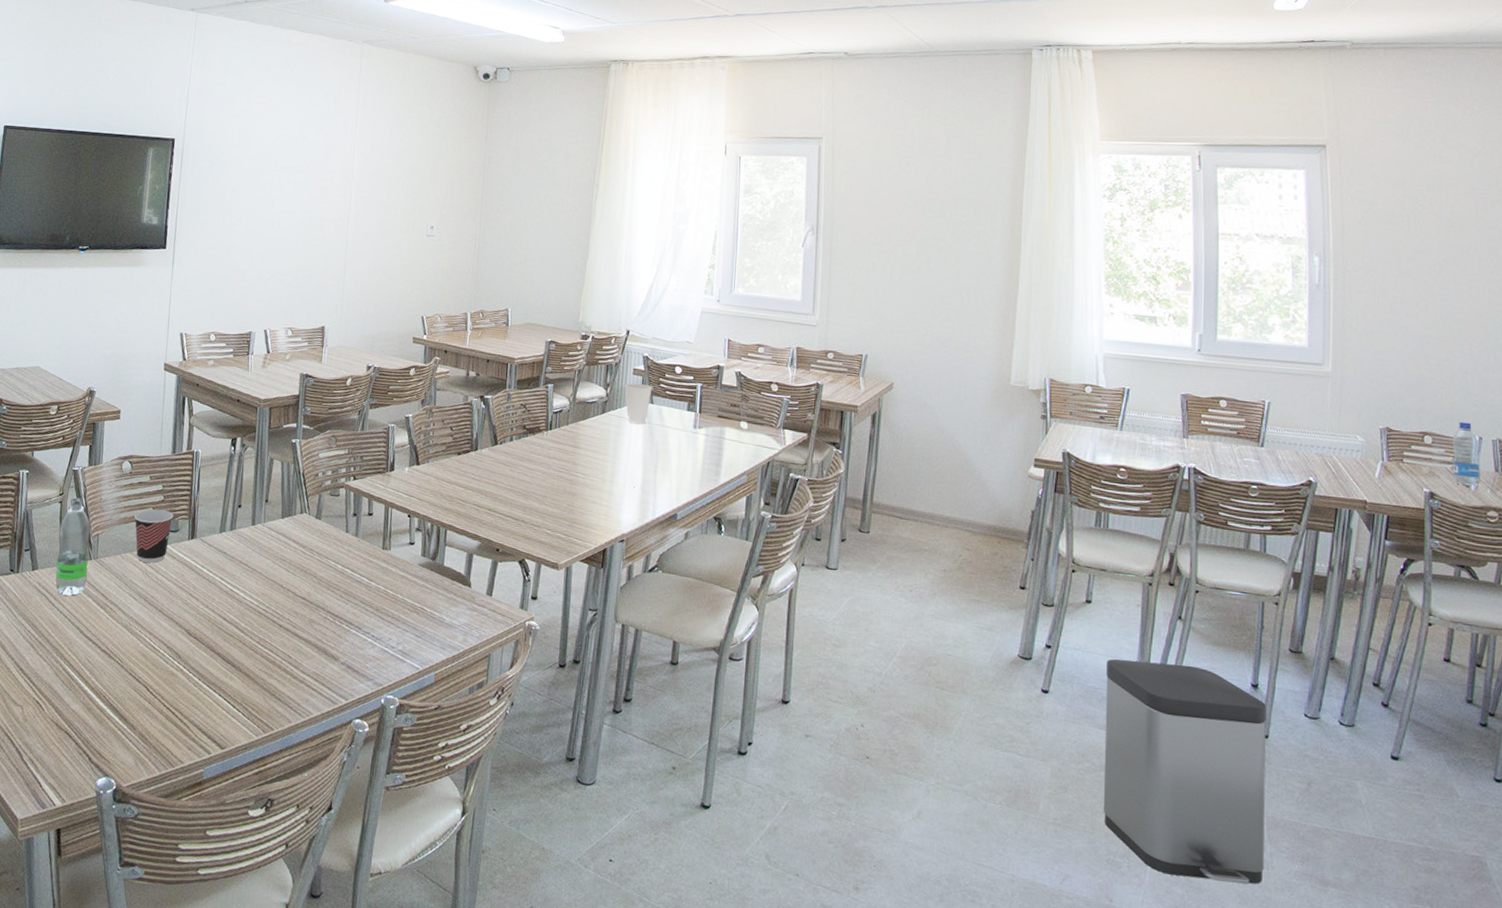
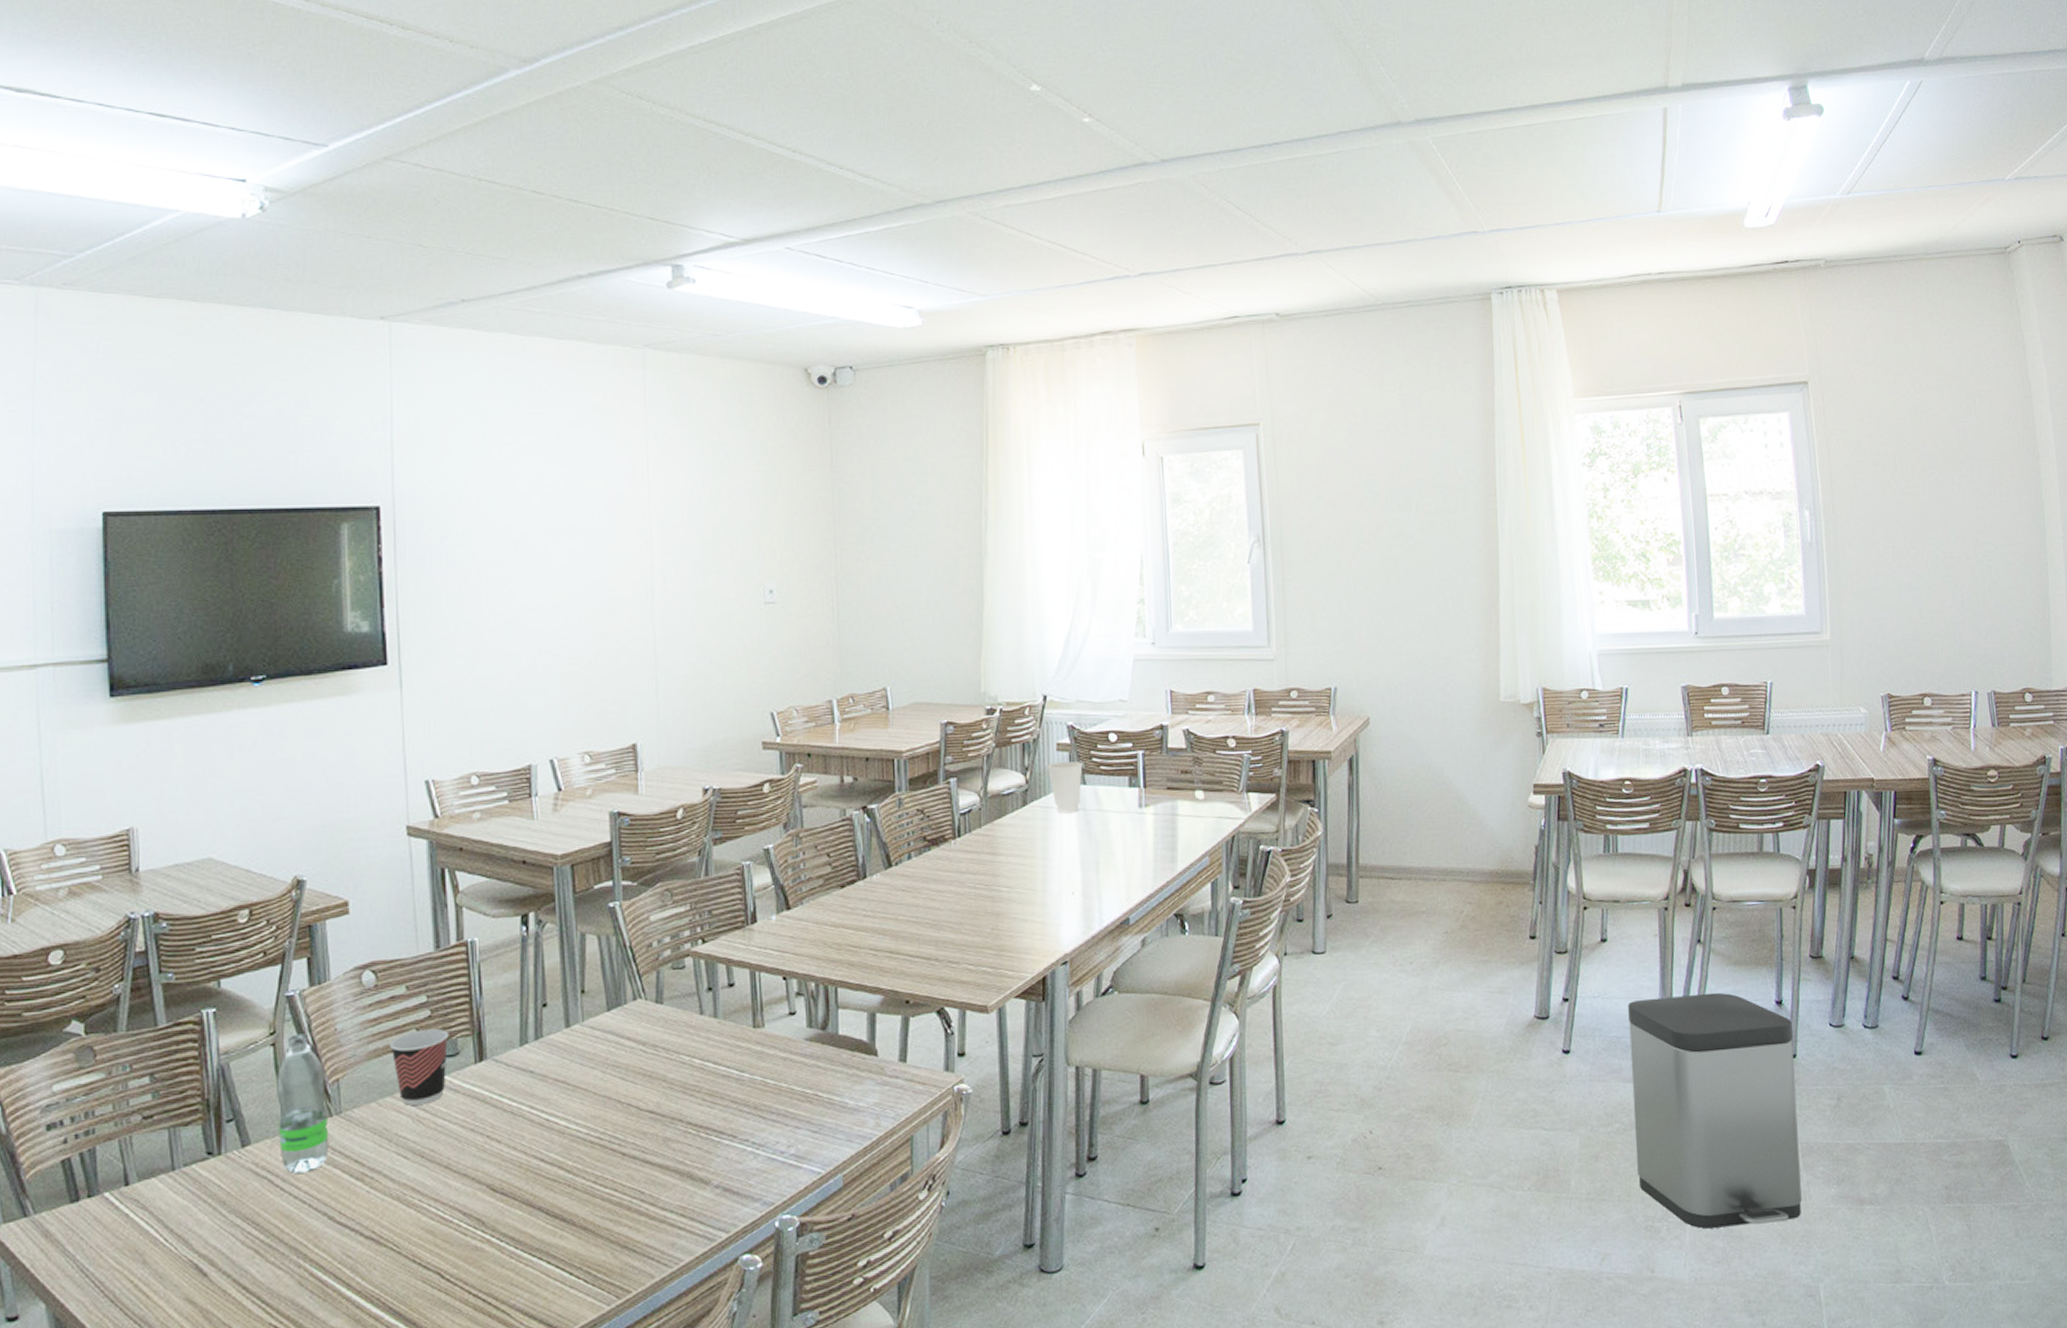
bottle: present [1452,421,1480,487] -> none [1950,677,1979,747]

